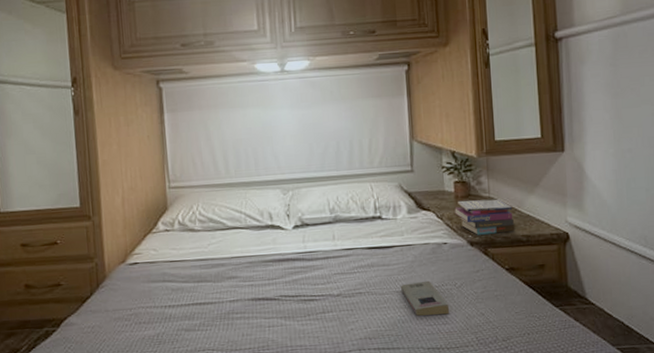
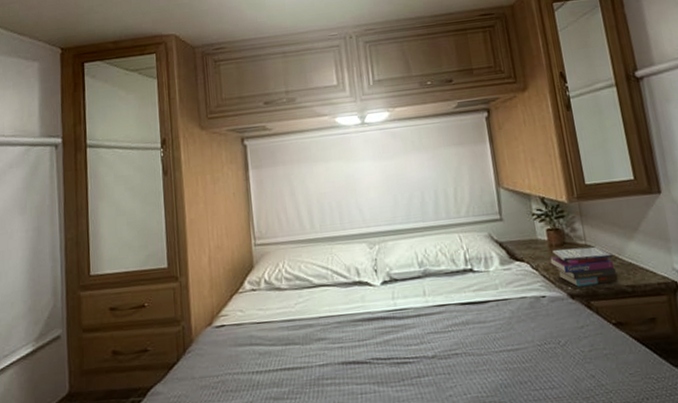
book: present [401,280,450,316] -> none [500,338,557,380]

